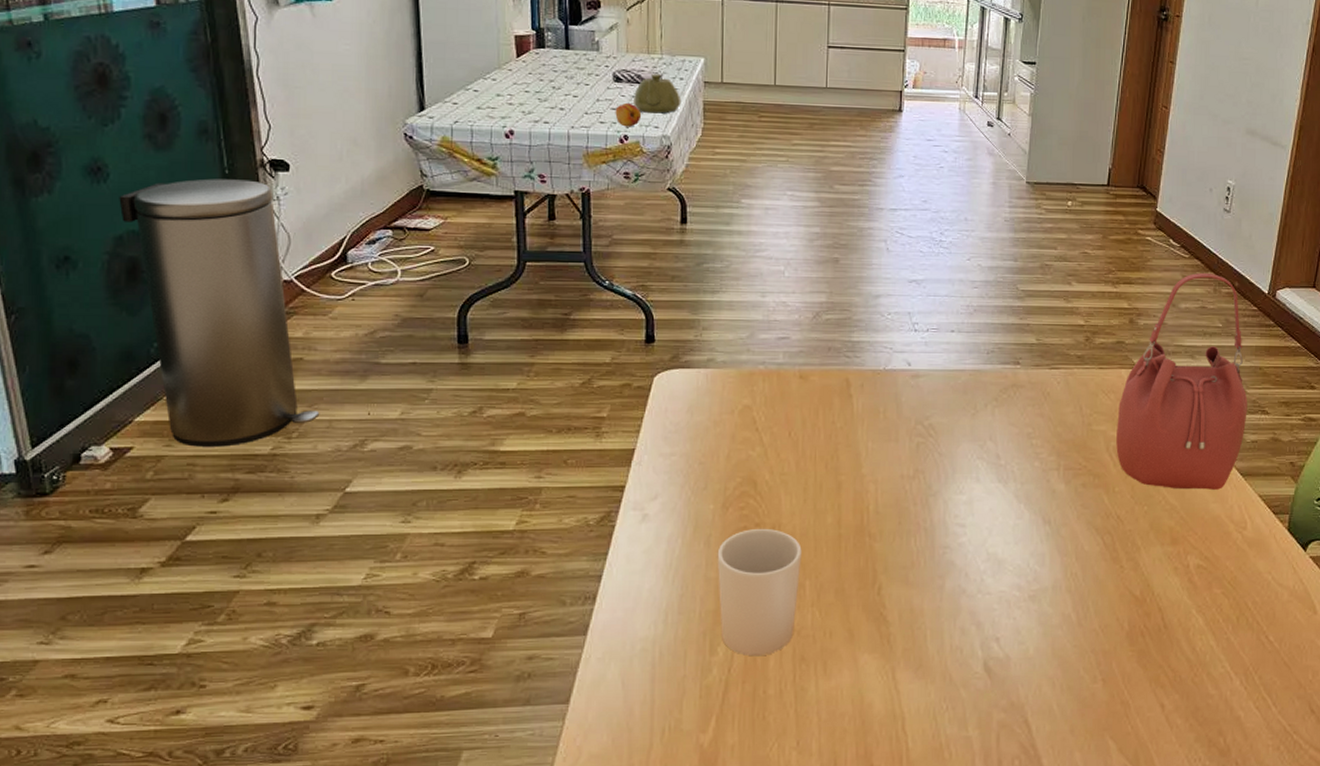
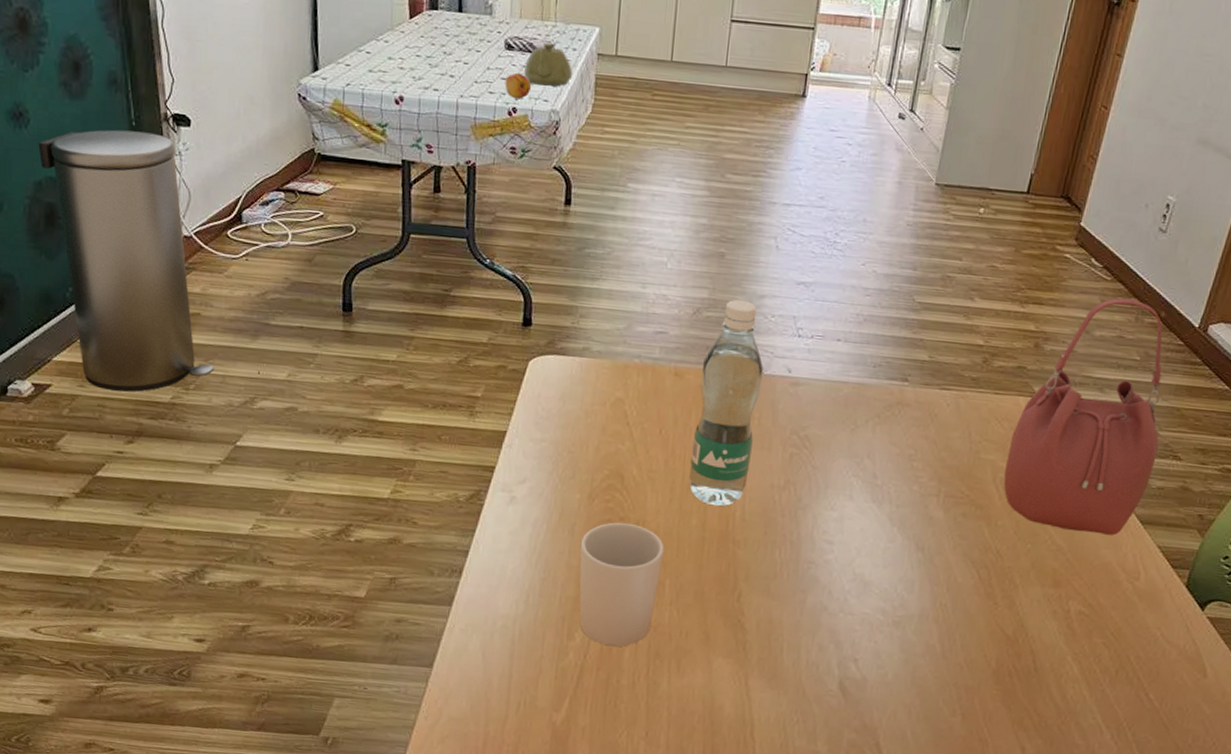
bottle: none [821,300,884,501] -> present [689,299,764,506]

